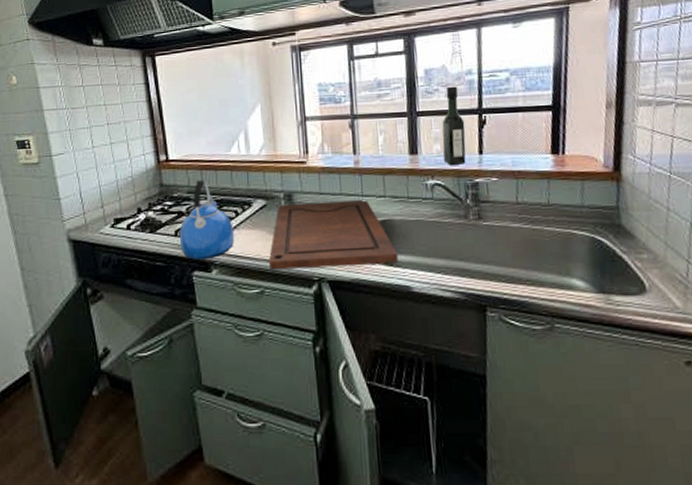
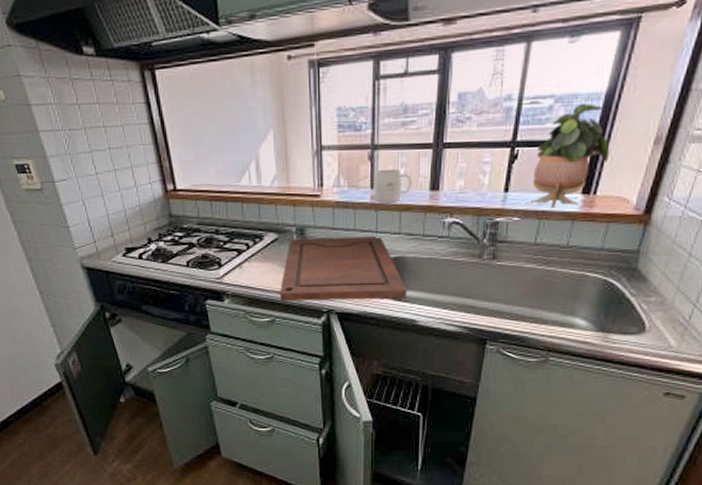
kettle: present [179,180,234,260] -> none [191,211,245,290]
mug: none [356,135,392,168] -> present [375,168,412,203]
bottle: present [442,86,466,165] -> none [465,114,494,203]
potted plant: none [502,74,569,167] -> present [531,102,610,207]

